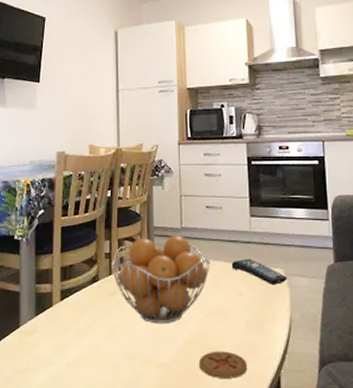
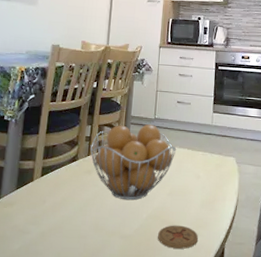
remote control: present [231,258,288,284] -> none [193,147,239,171]

